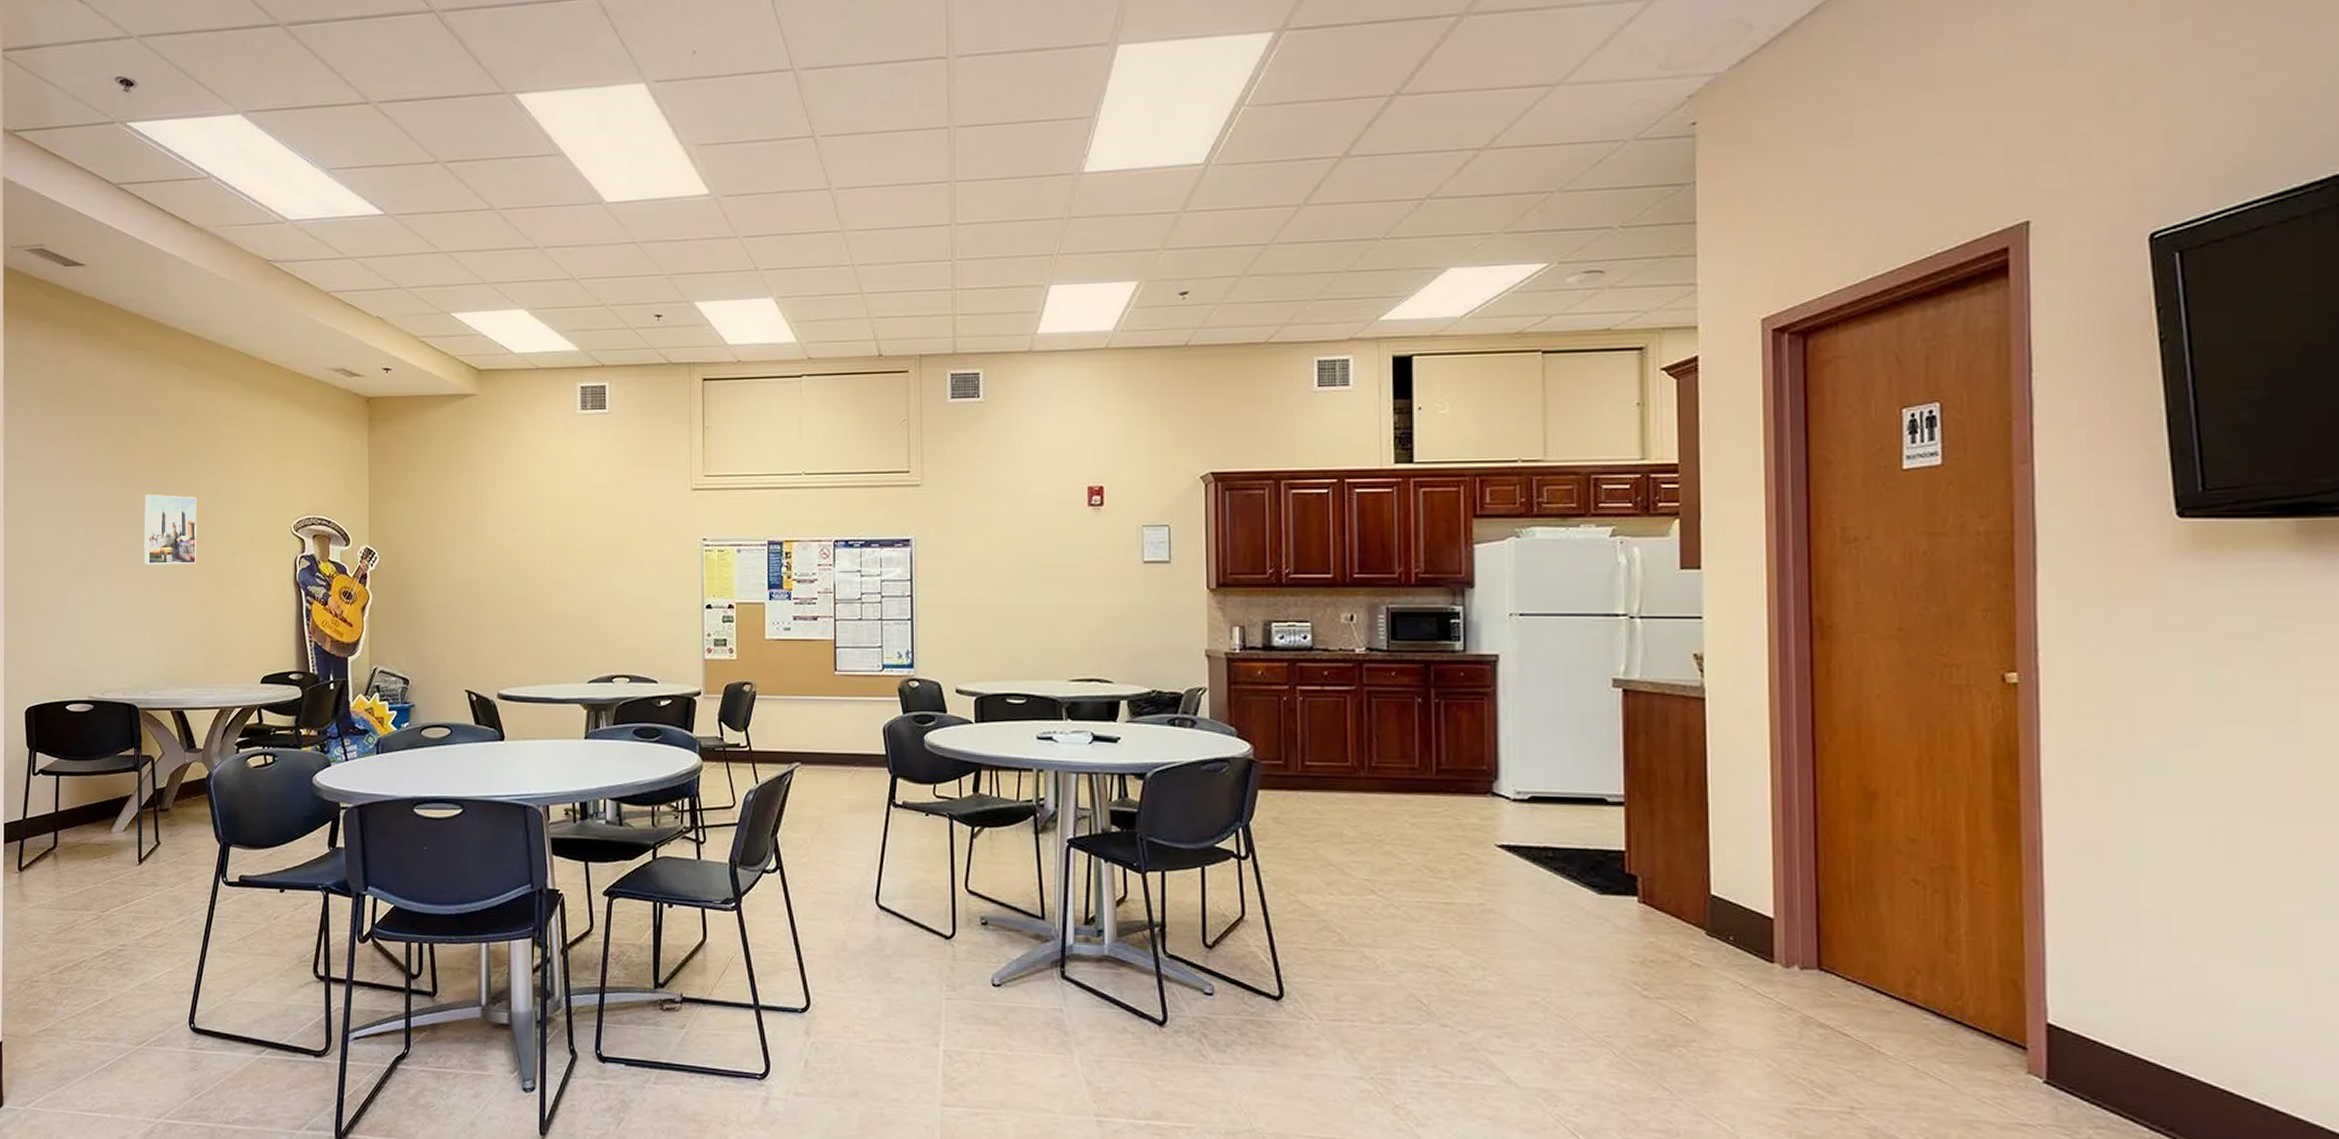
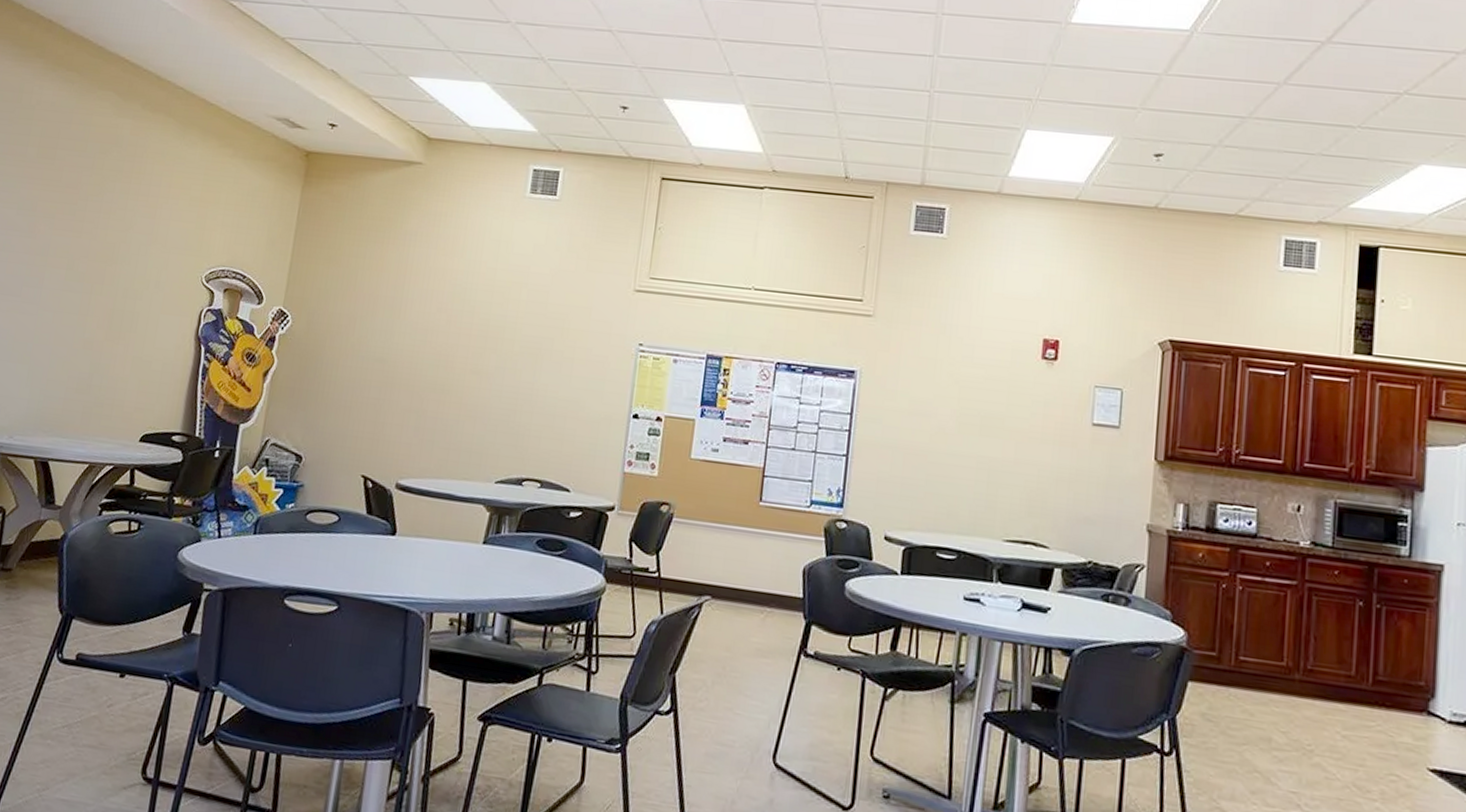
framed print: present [144,493,197,565] -> none [35,222,105,303]

